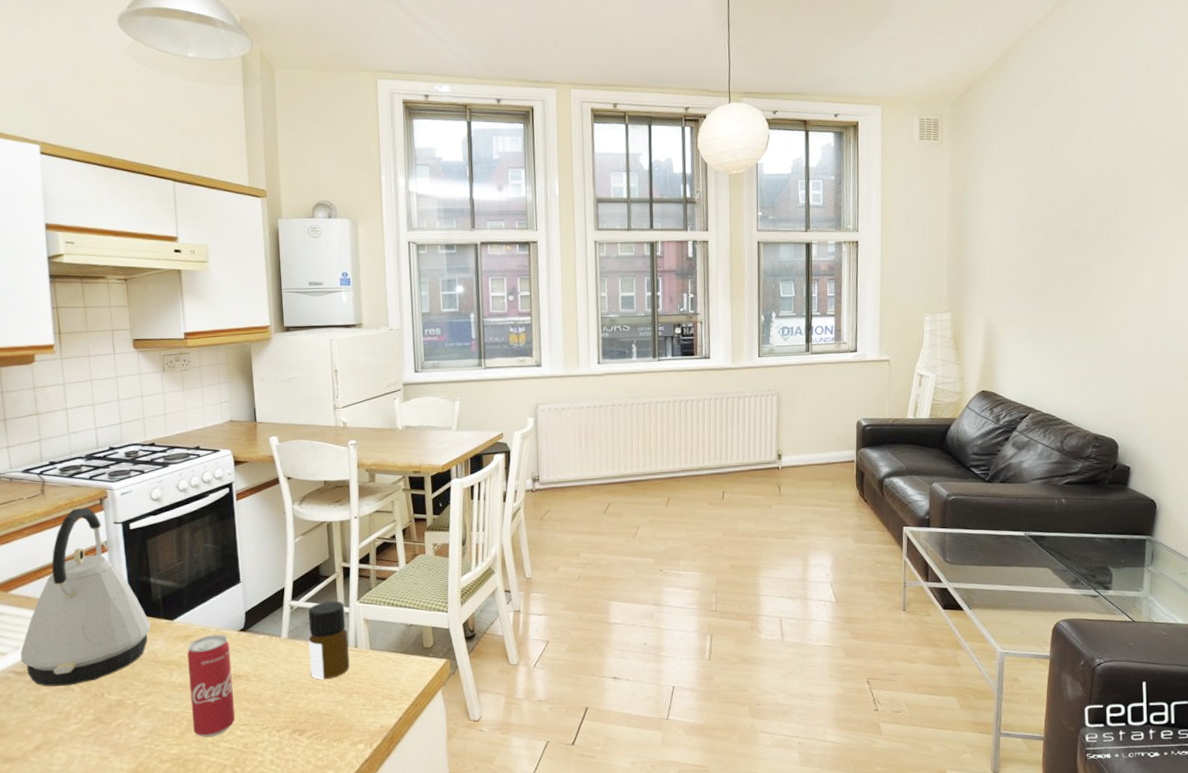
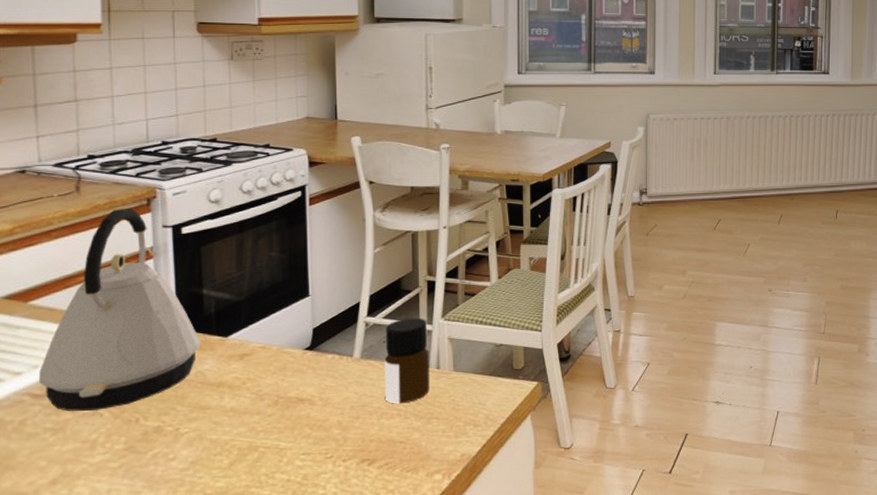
beverage can: present [187,634,236,737] -> none [242,353,295,468]

